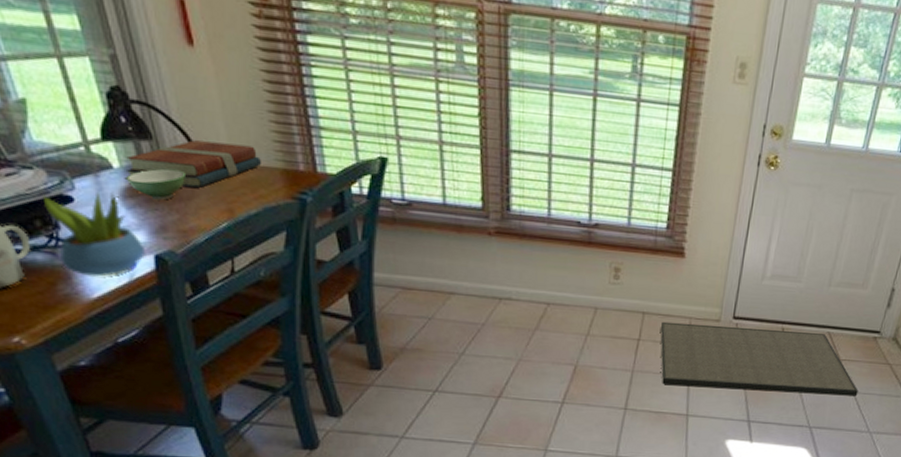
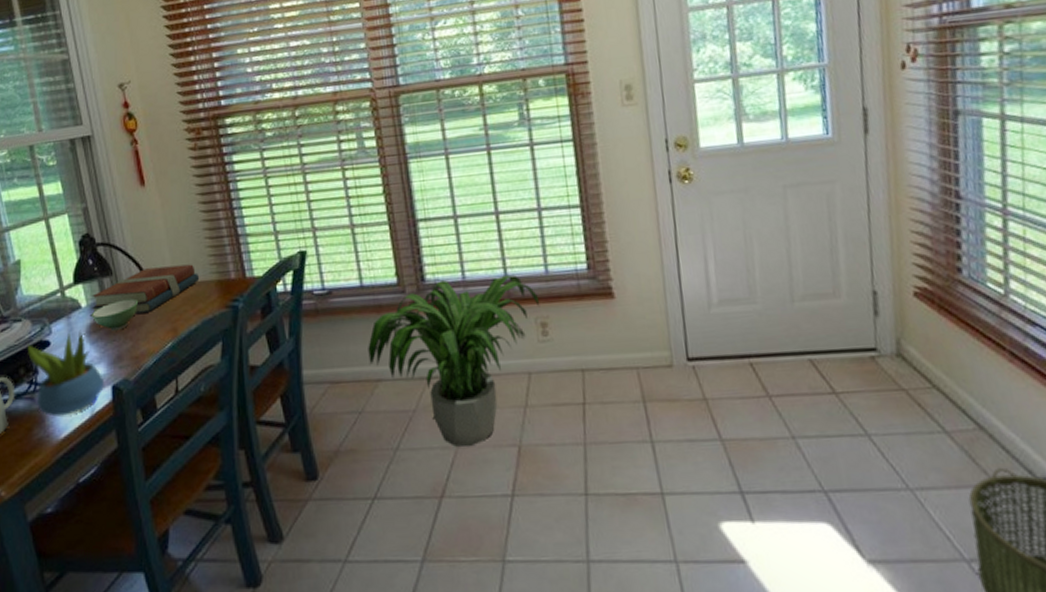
potted plant: none [444,213,617,361] -> present [368,274,540,448]
doormat: present [660,321,859,396] -> none [604,363,875,456]

